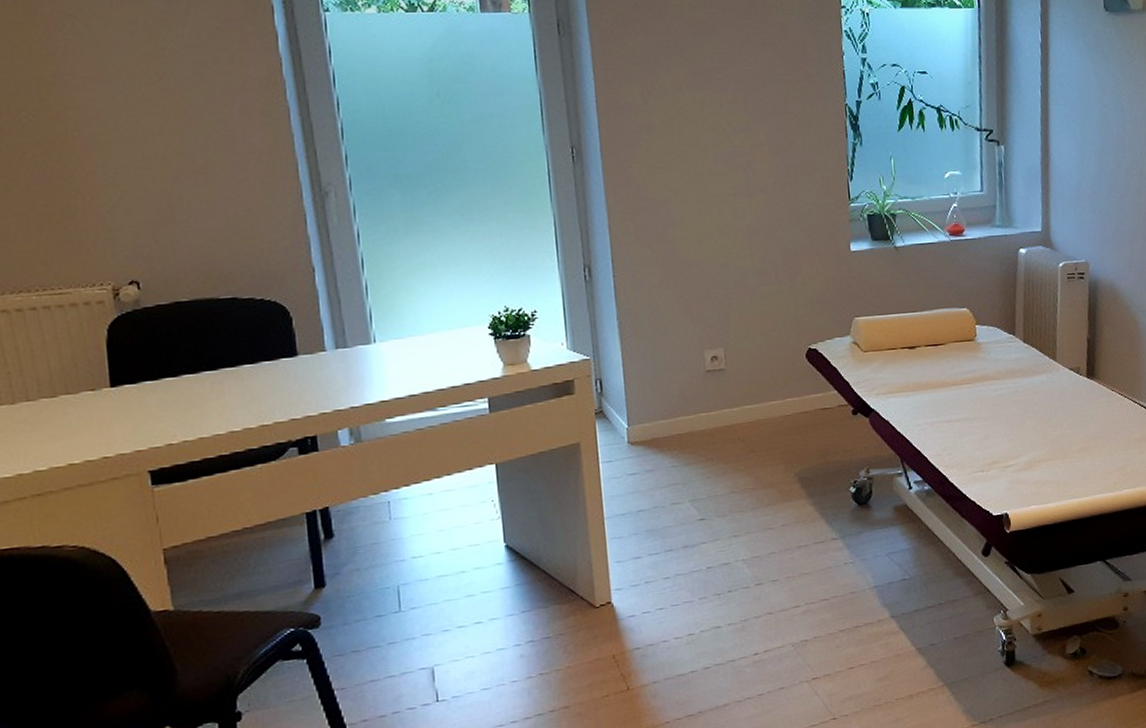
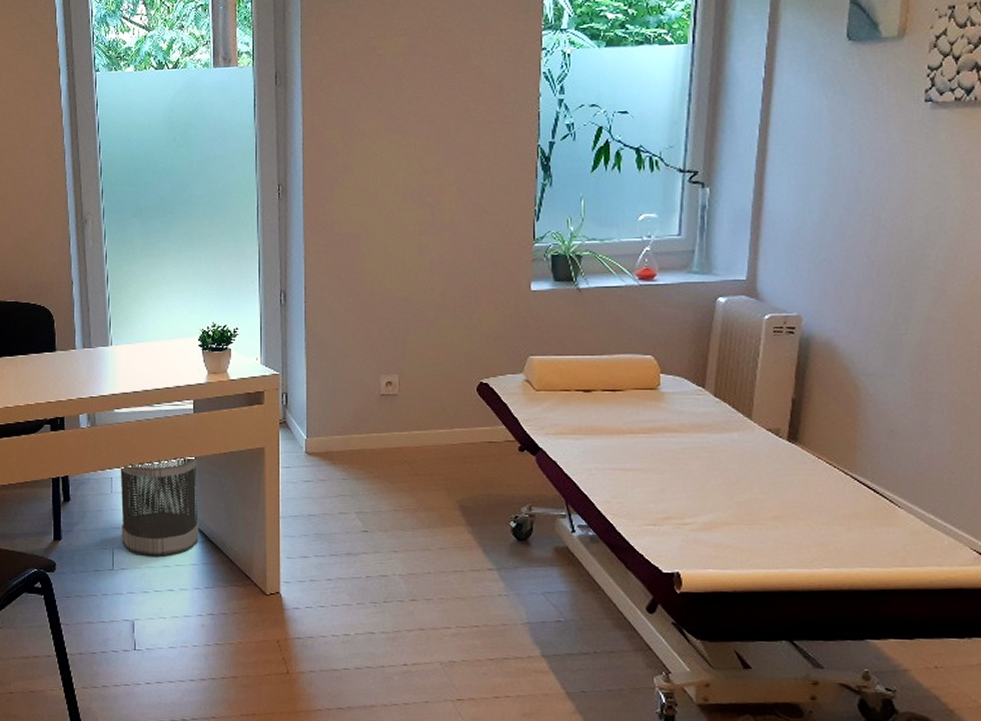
wastebasket: none [397,462,509,588] -> present [119,456,199,556]

